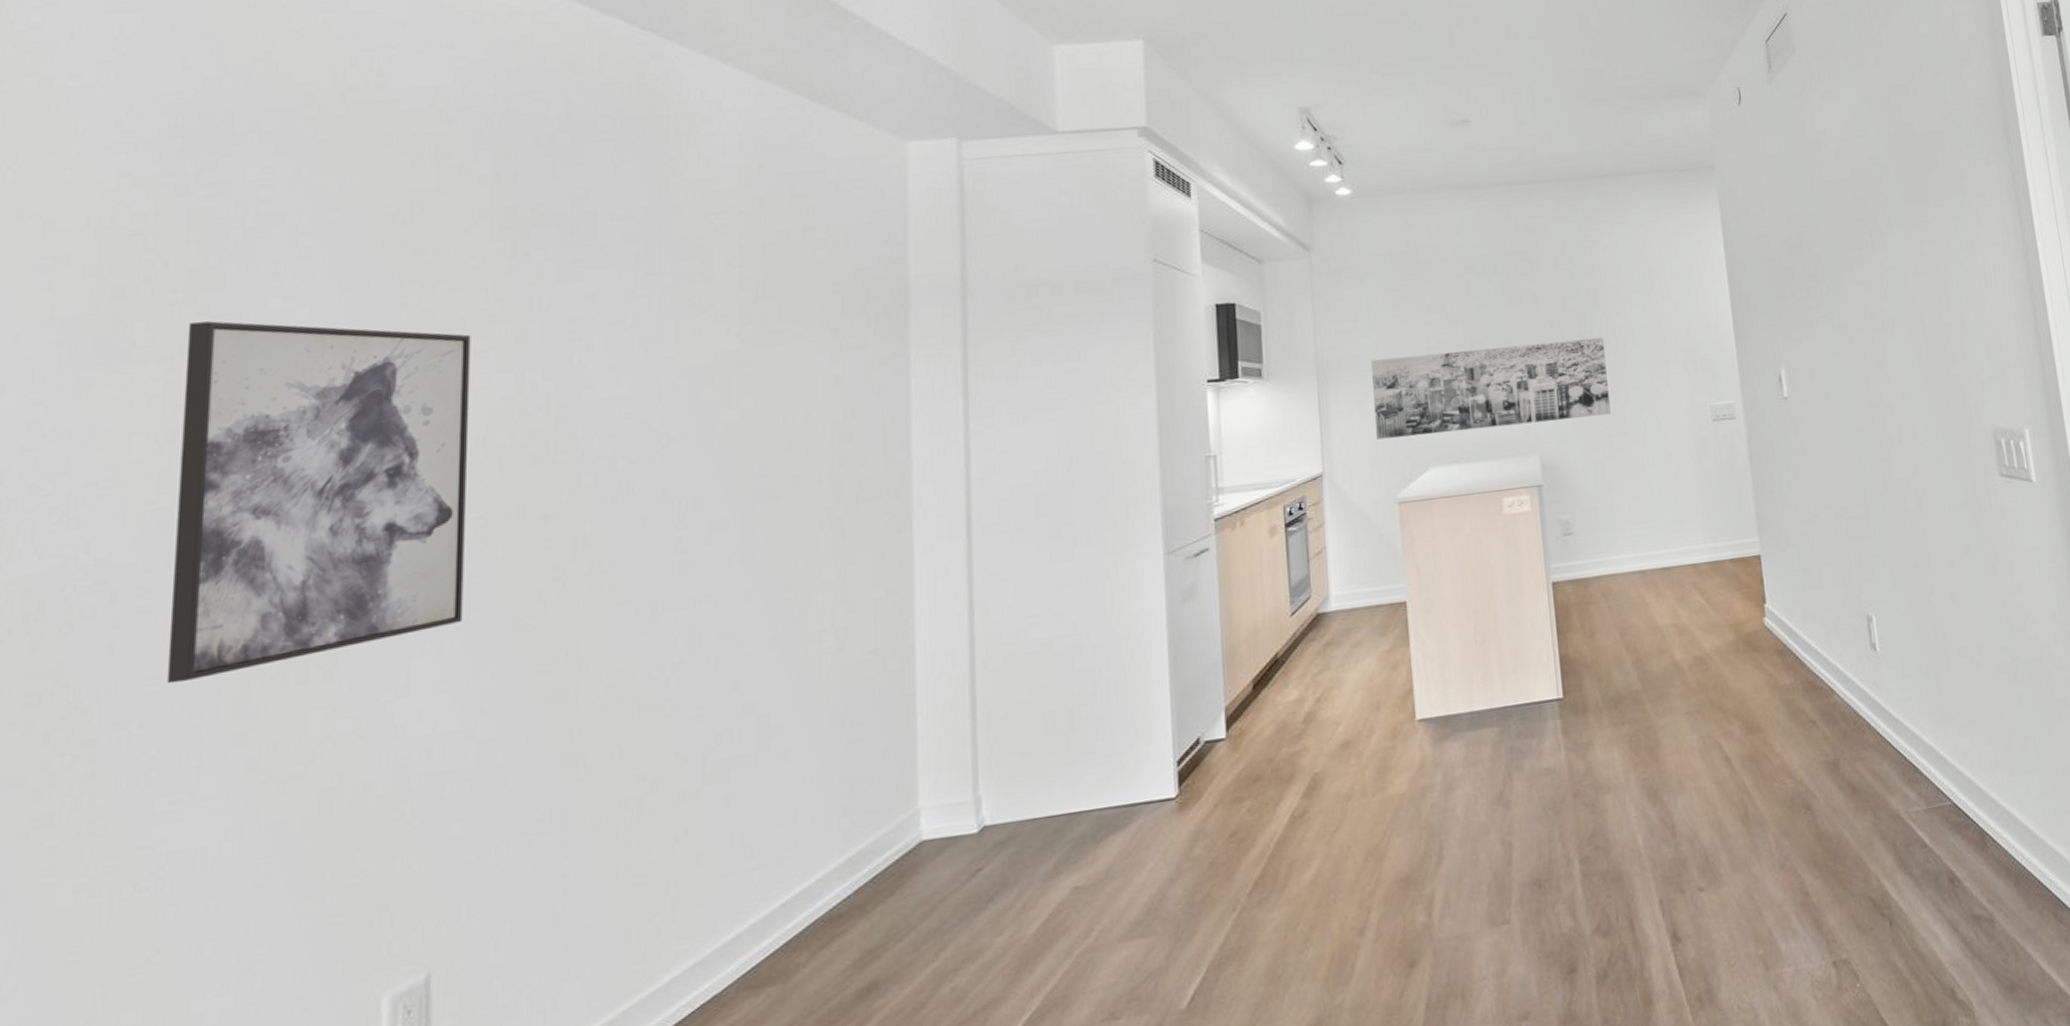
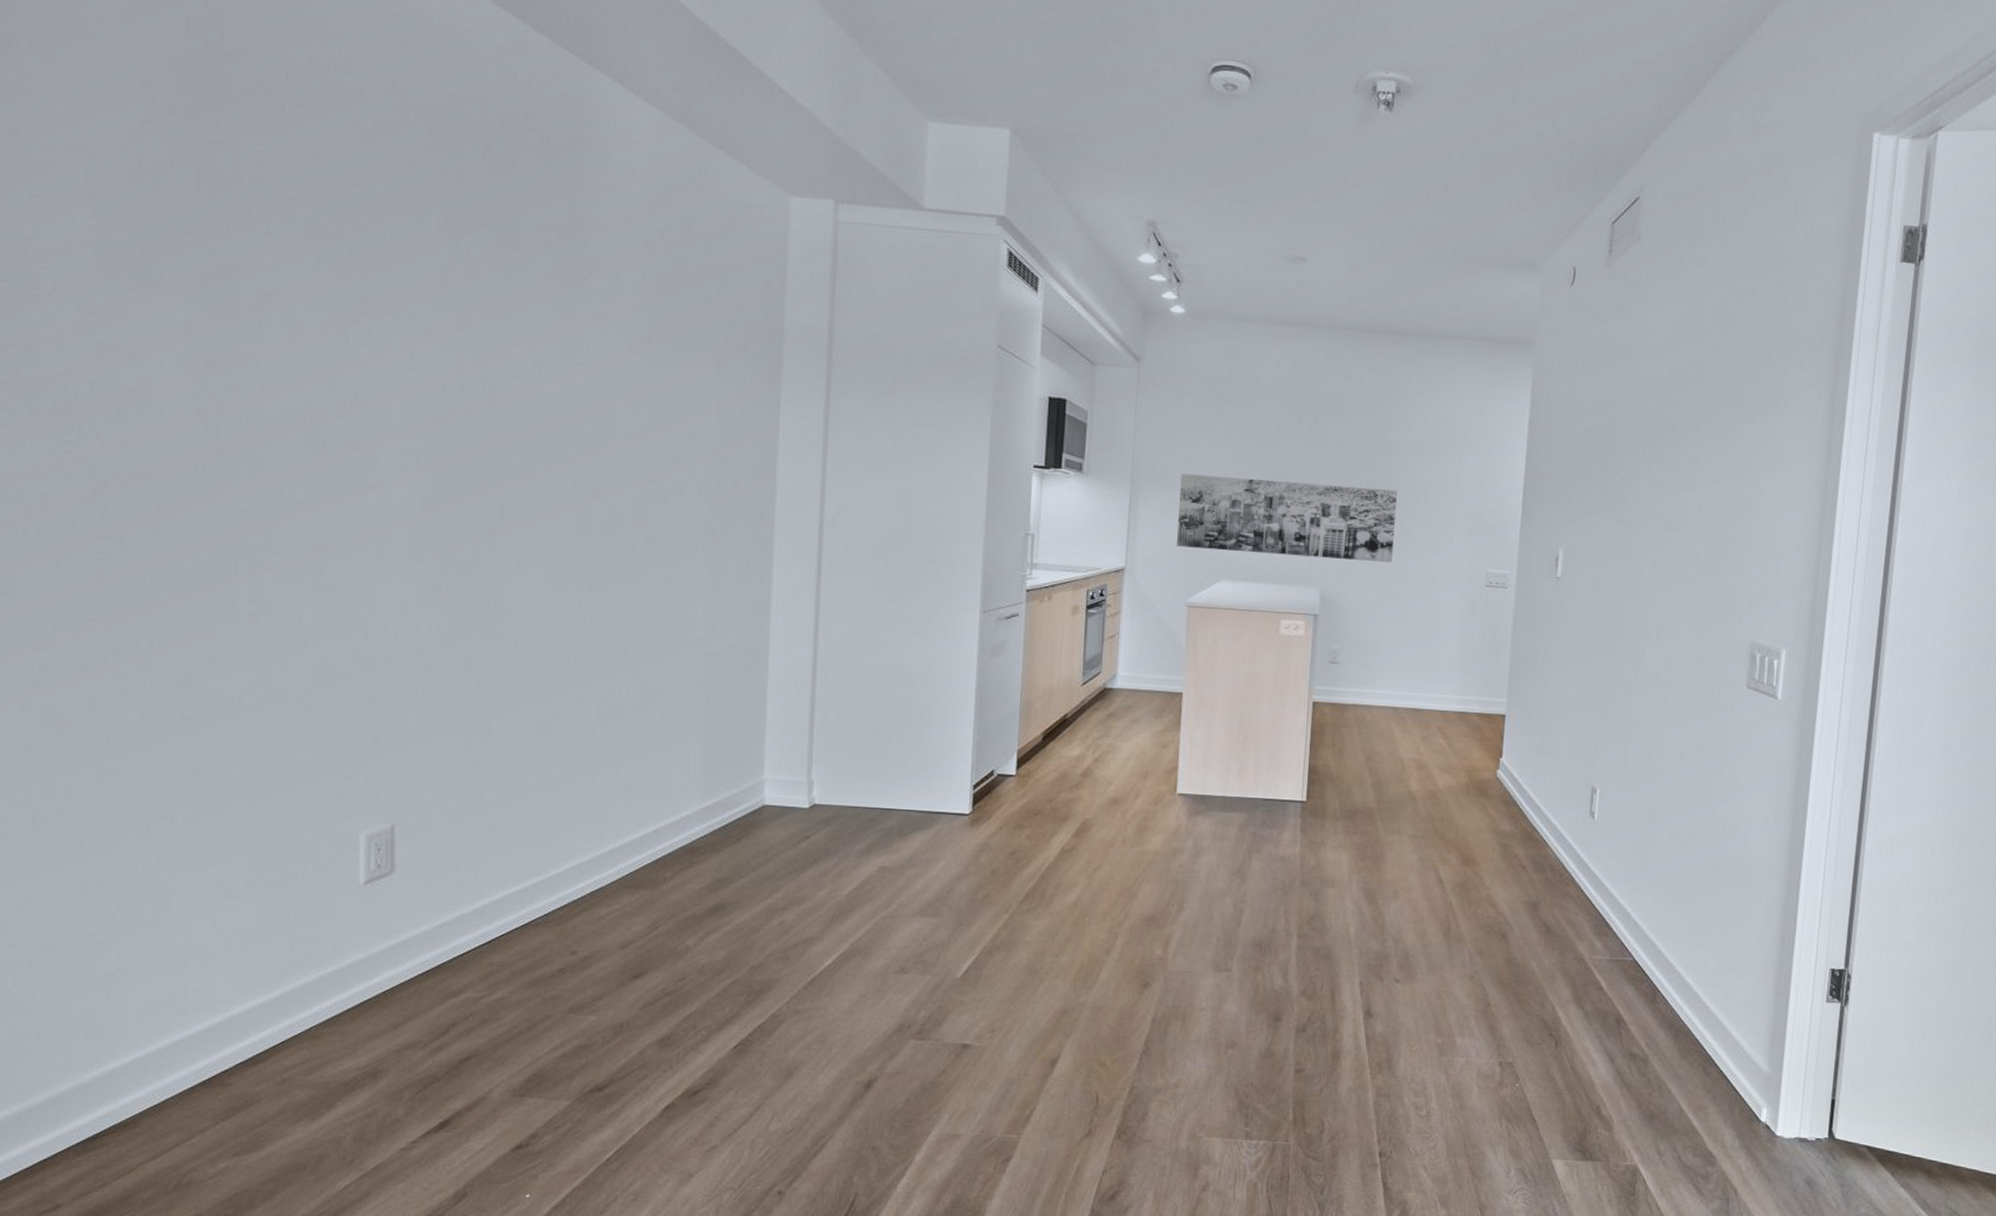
wall art: present [166,321,471,684] -> none [198,265,422,565]

